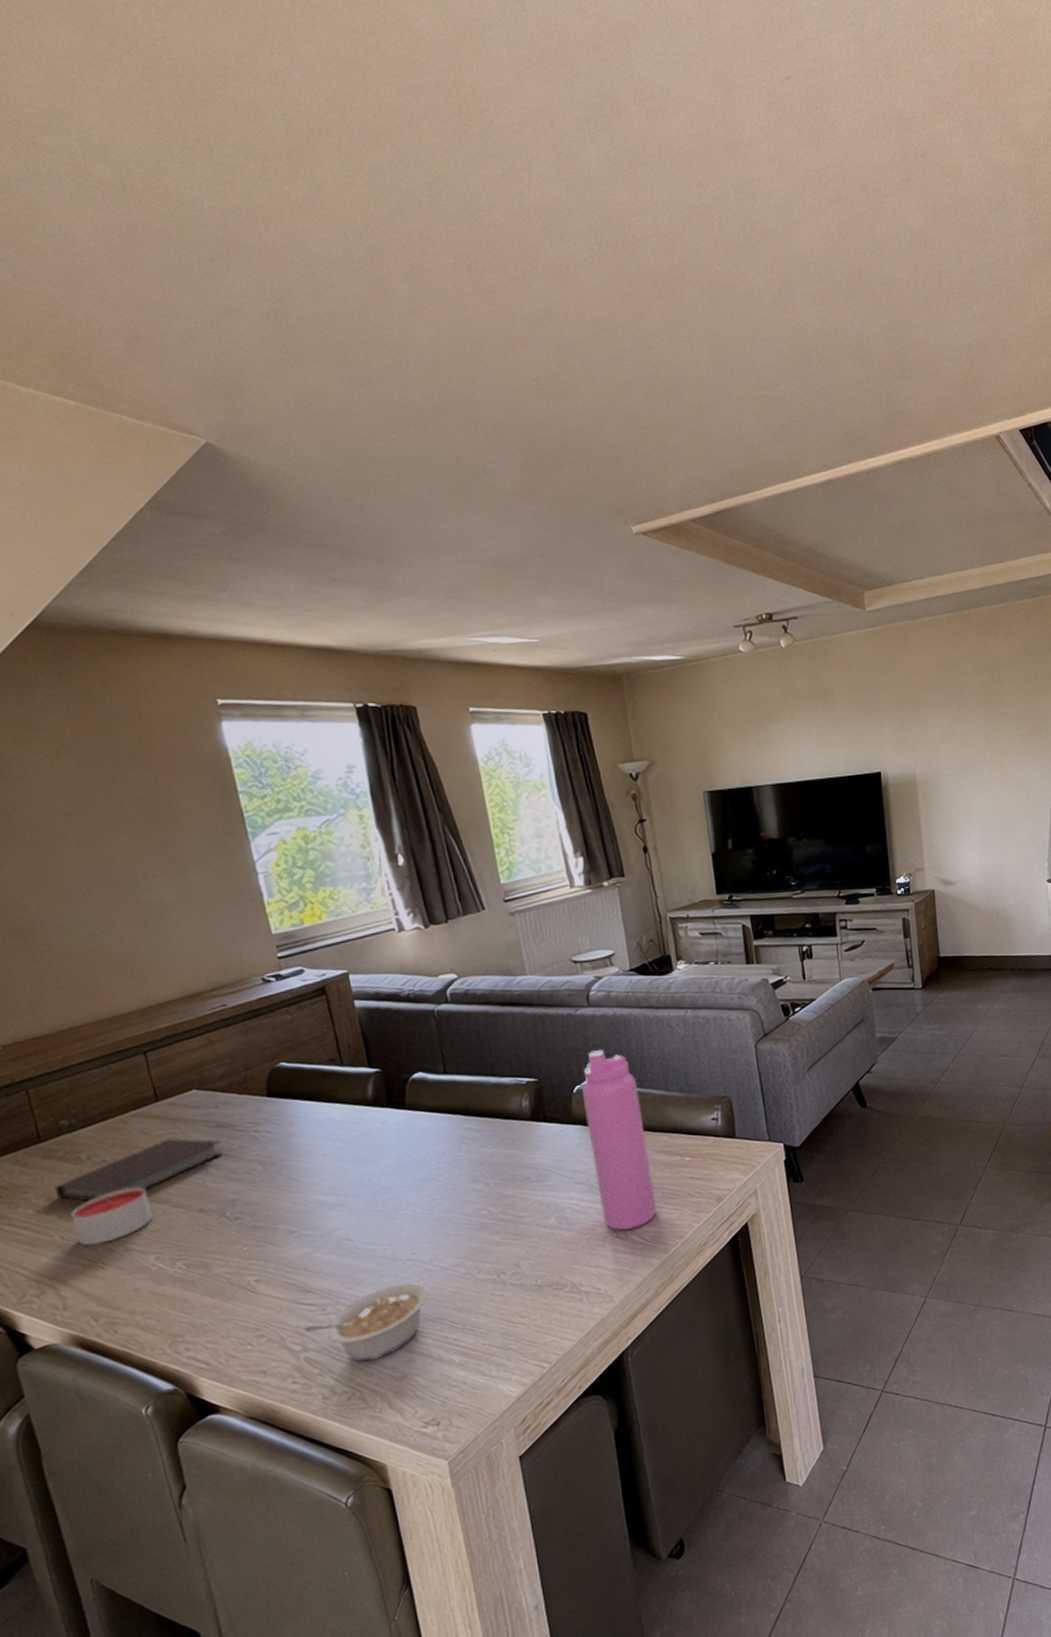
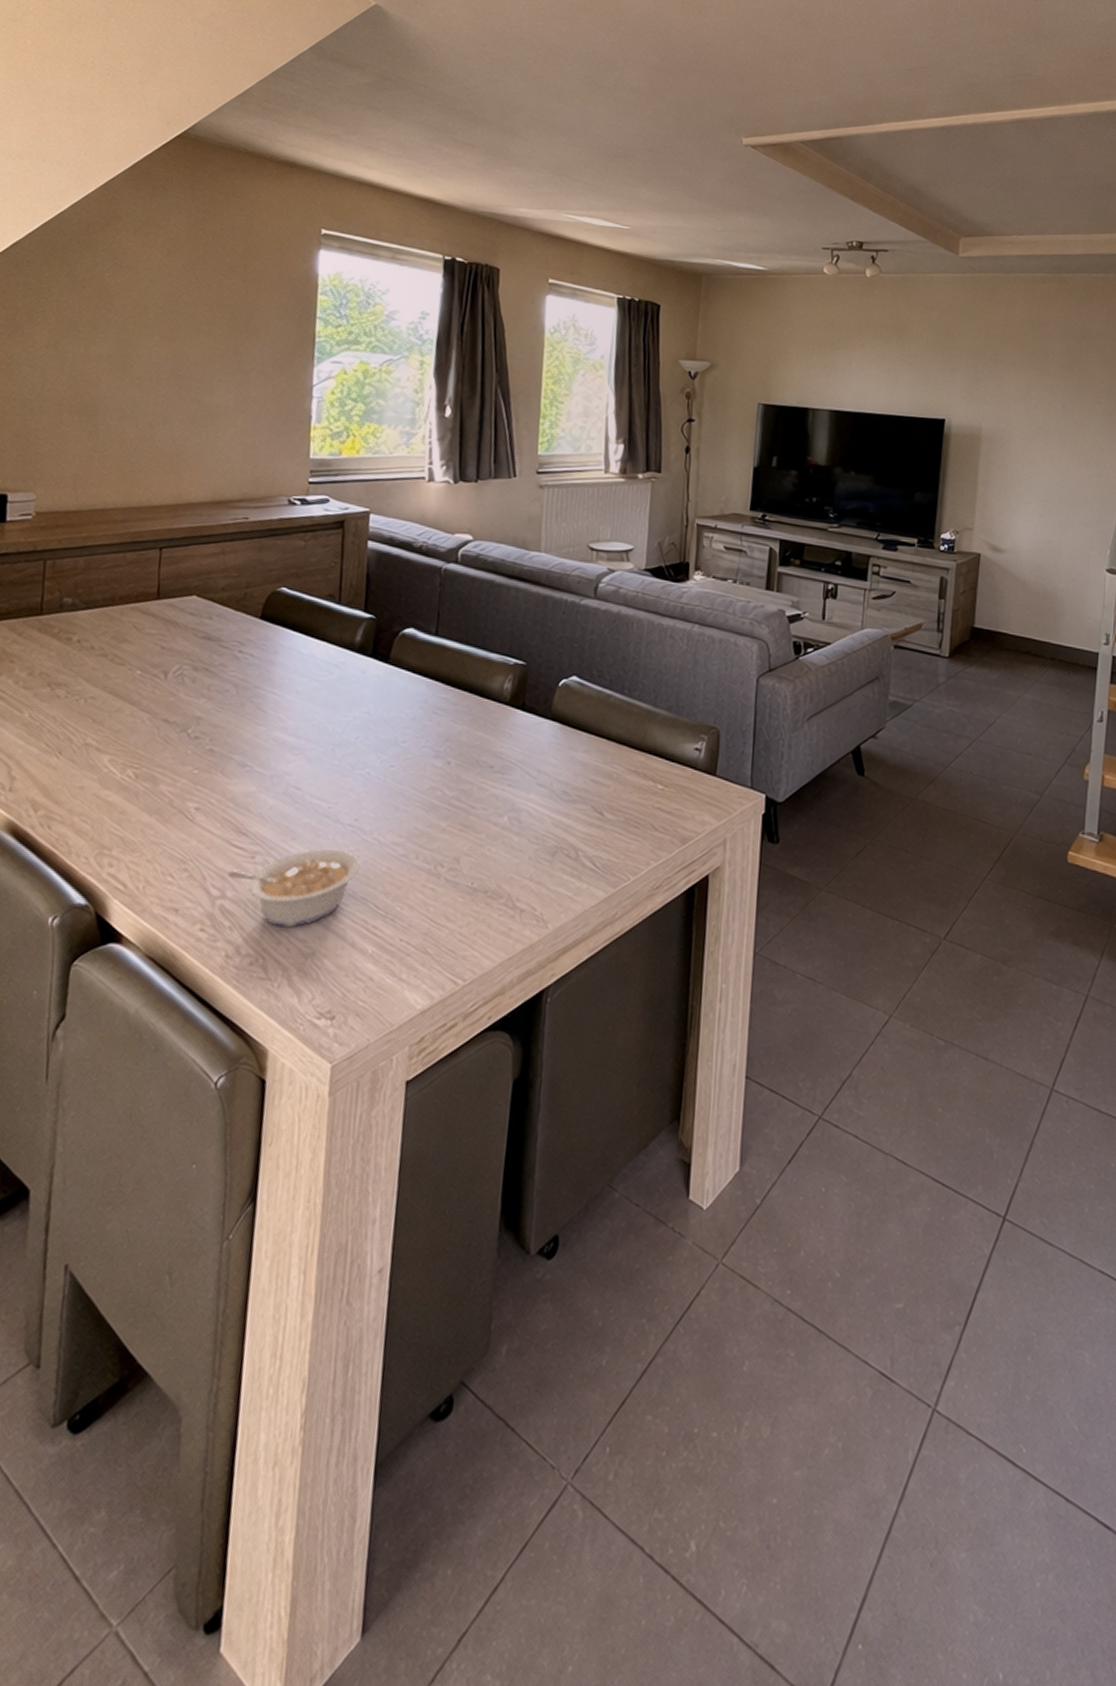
notebook: present [54,1138,224,1202] -> none [38,639,205,686]
candle: present [70,1186,153,1246] -> none [43,679,122,733]
water bottle: present [582,1050,656,1231] -> none [557,646,626,851]

